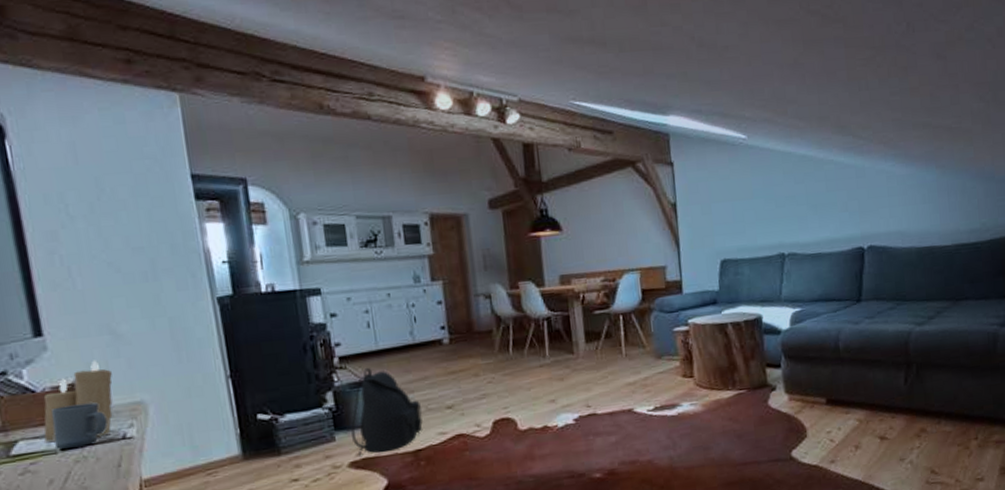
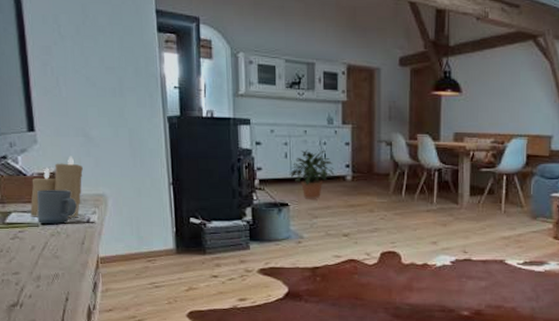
backpack: present [351,367,423,456] -> none [263,191,323,265]
potted plant: none [374,312,429,372] -> present [289,148,335,199]

